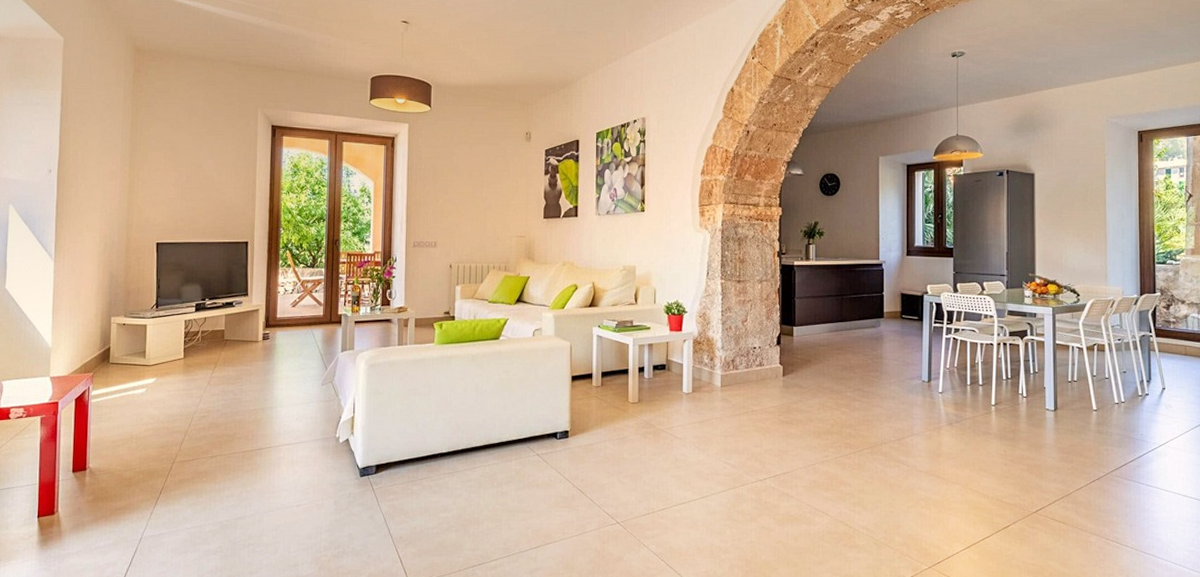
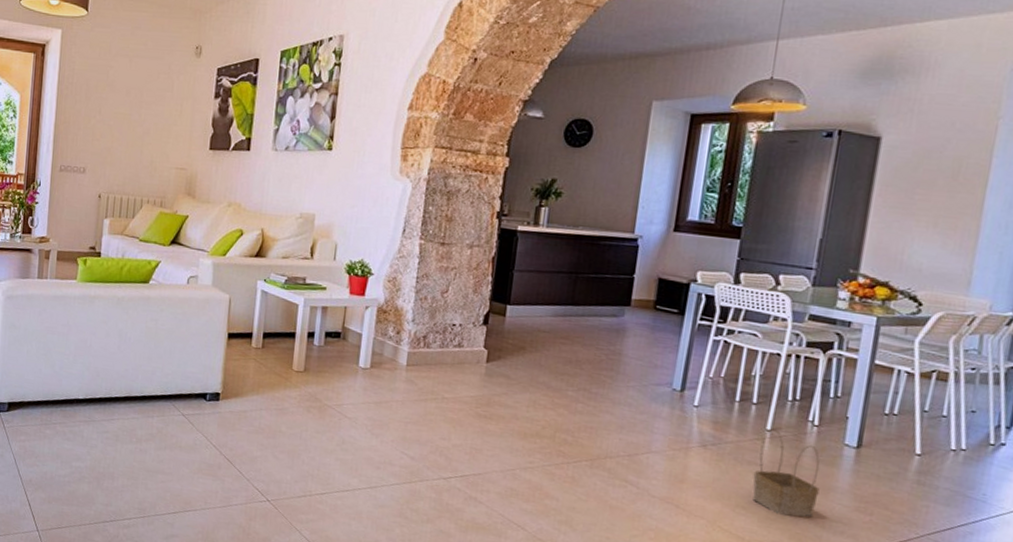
basket: none [988,403,1035,472] -> present [752,428,820,517]

